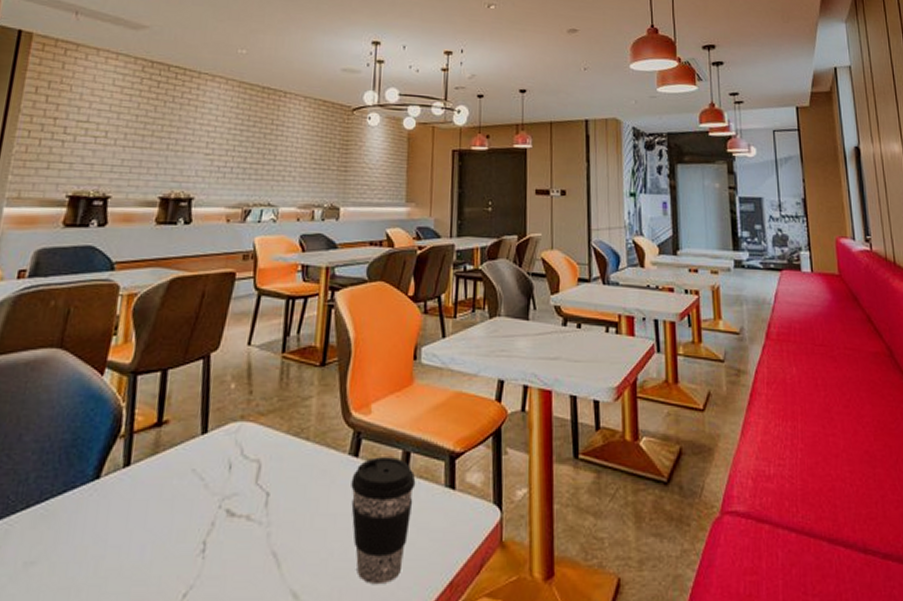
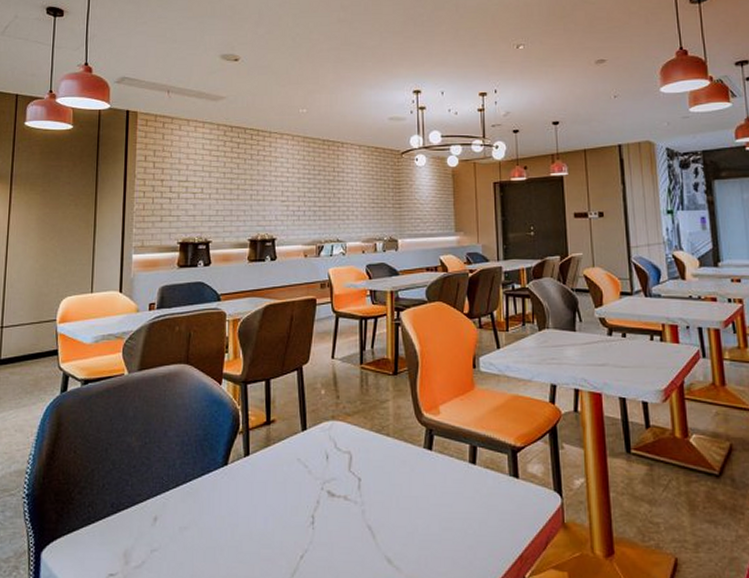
coffee cup: present [351,457,416,585] -> none [428,450,484,555]

